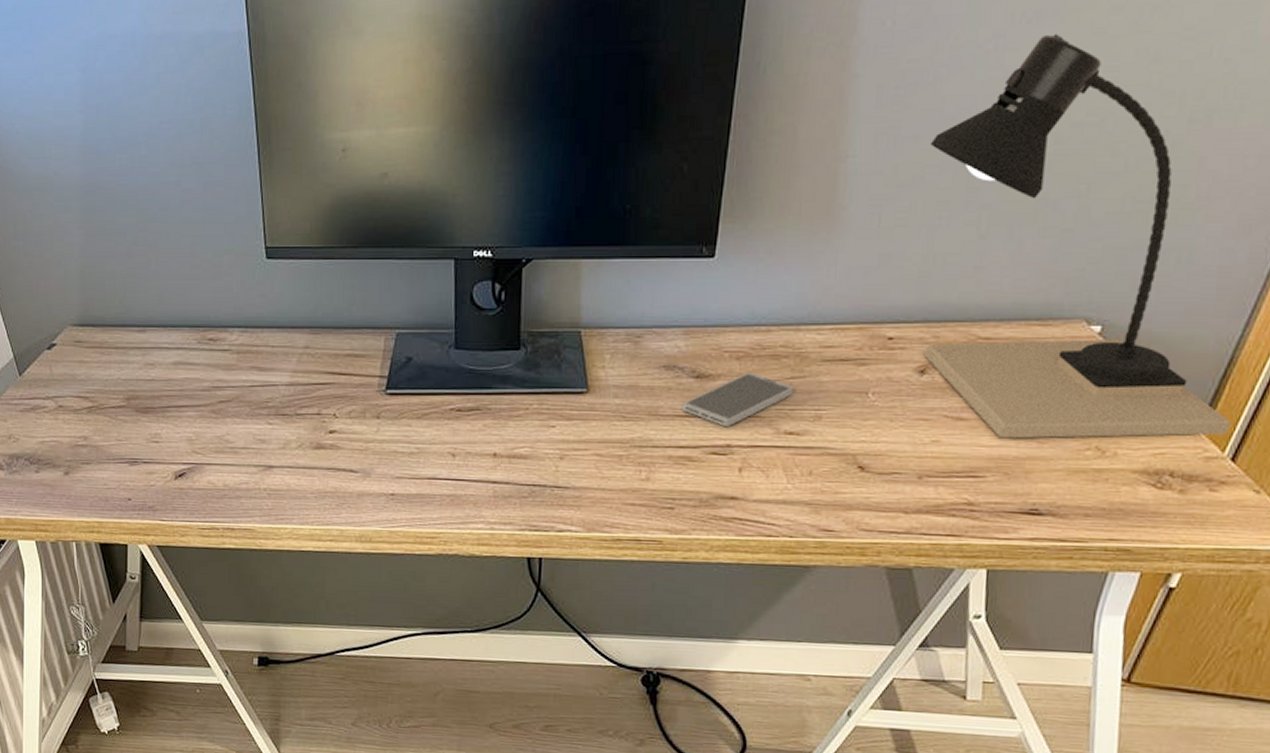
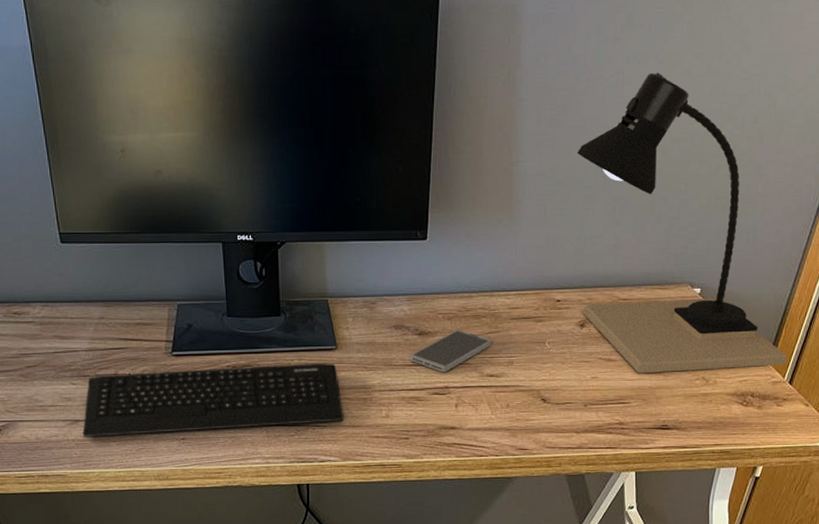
keyboard: none [276,409,591,487] -> present [82,363,343,437]

